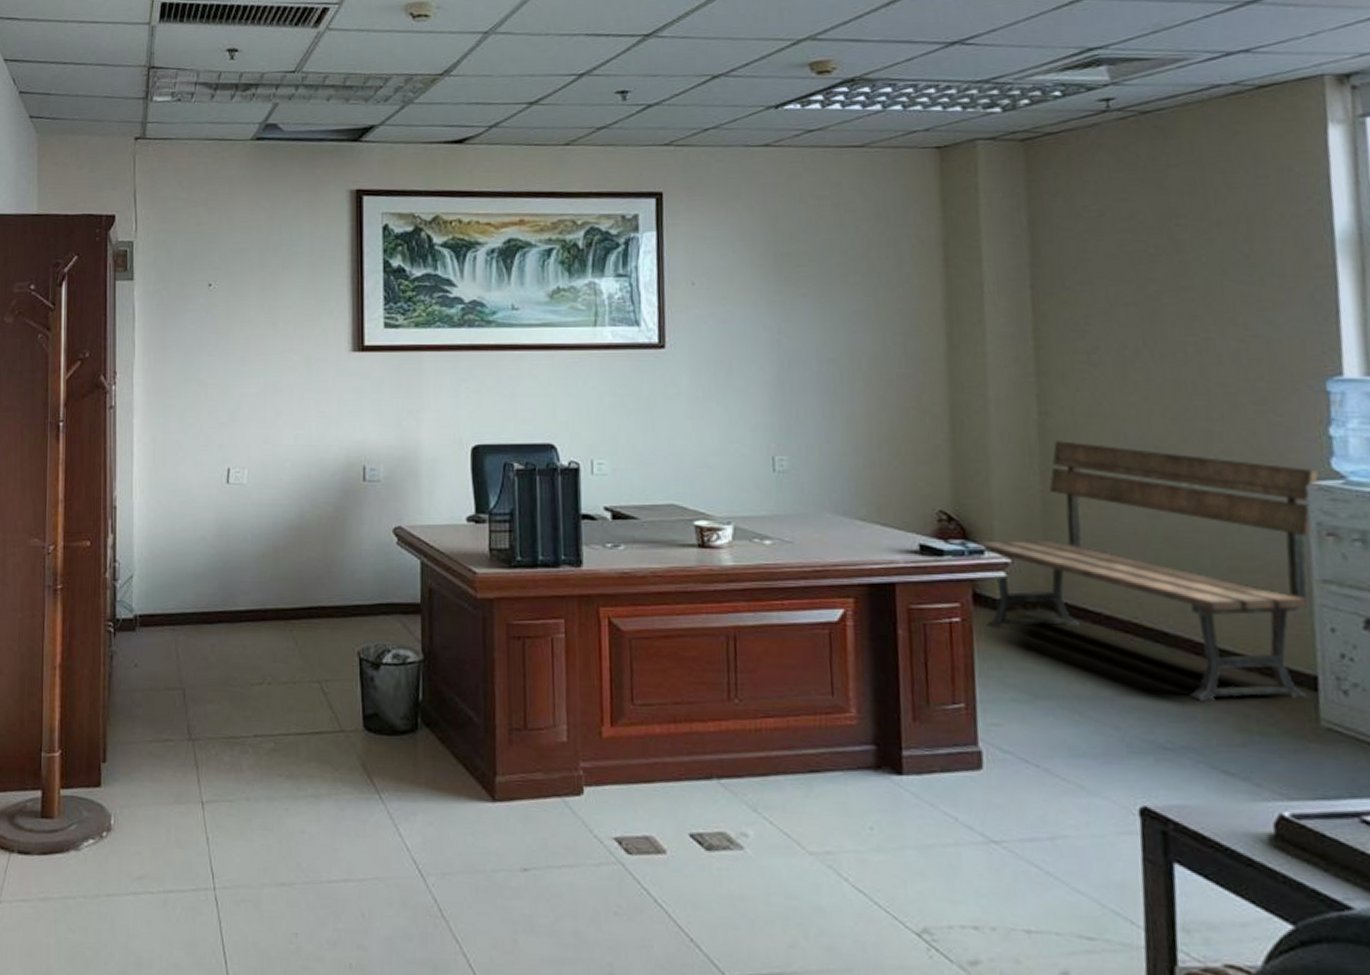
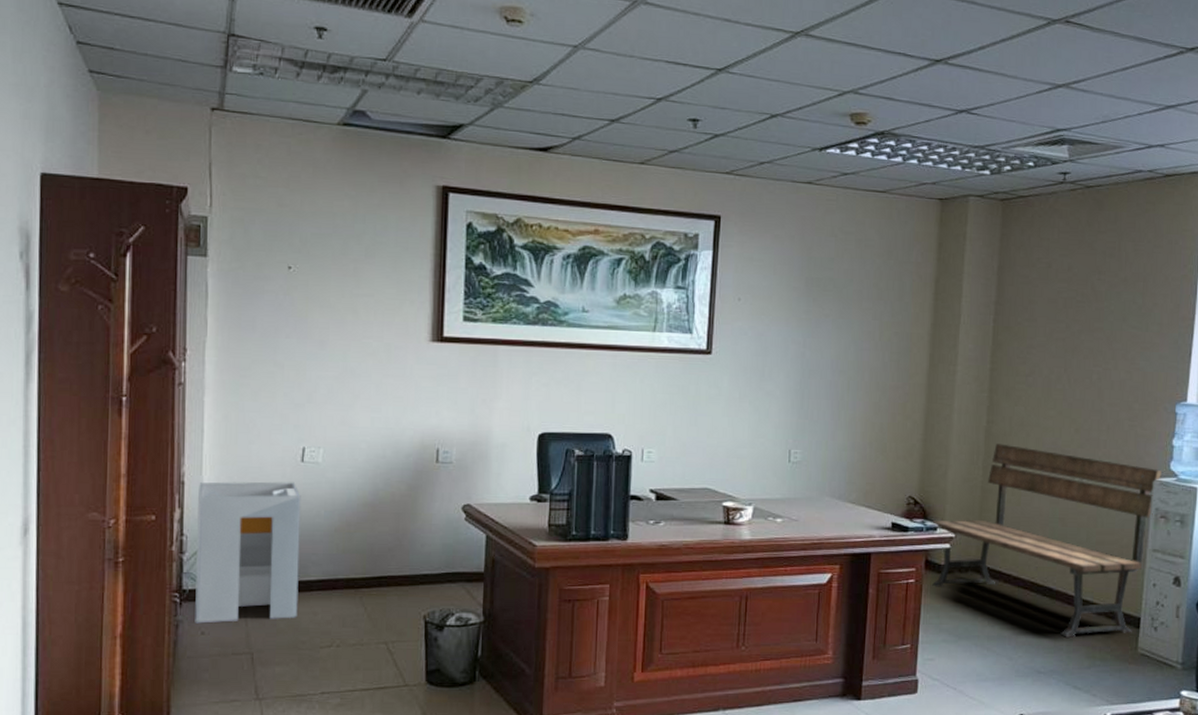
storage cabinet: none [128,505,228,655] -> present [195,481,301,624]

